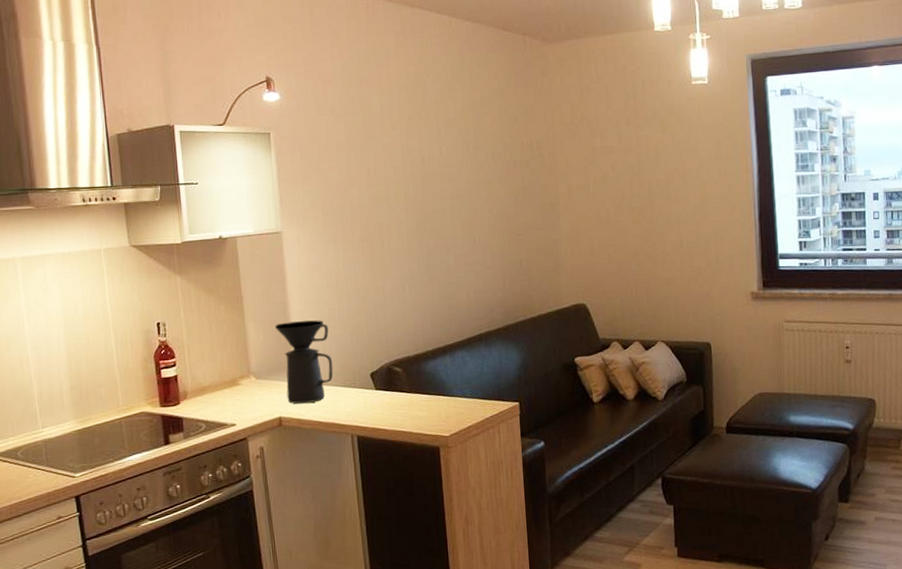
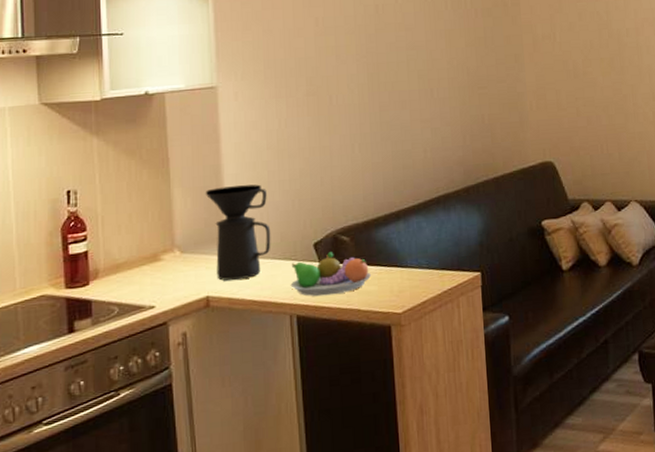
fruit bowl: none [351,381,421,420] -> present [290,252,371,296]

